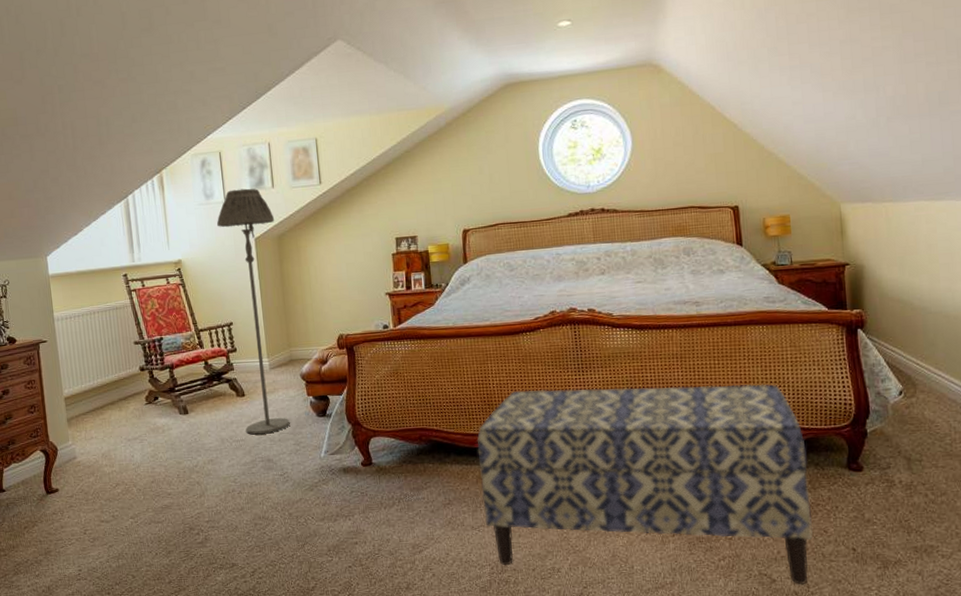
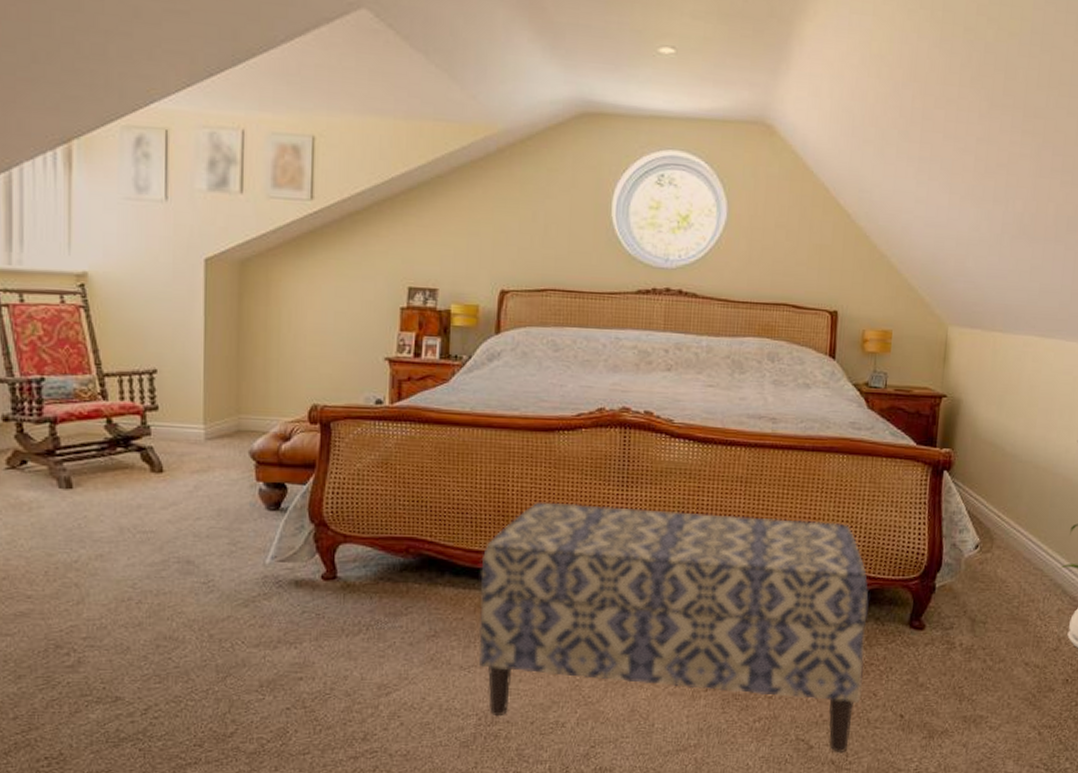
floor lamp: present [216,188,290,435] -> none [149,185,239,526]

